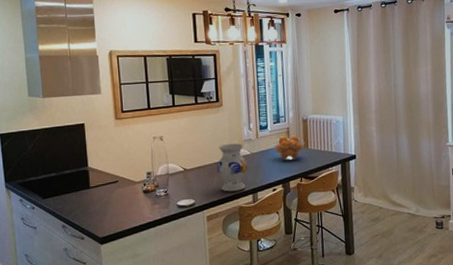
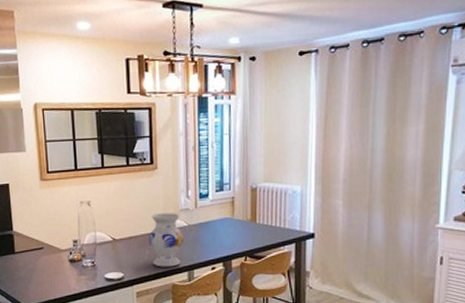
fruit basket: present [272,135,305,161] -> none [214,206,252,236]

